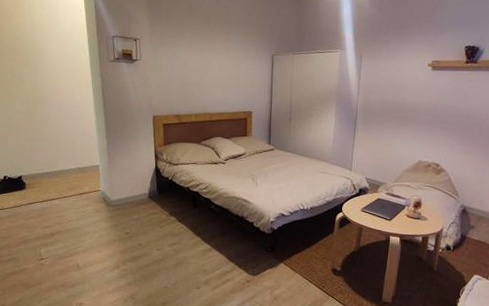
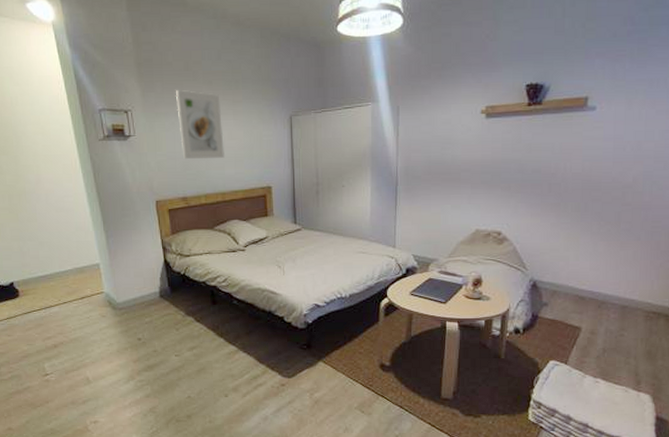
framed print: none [178,25,215,85] -> present [176,89,225,159]

